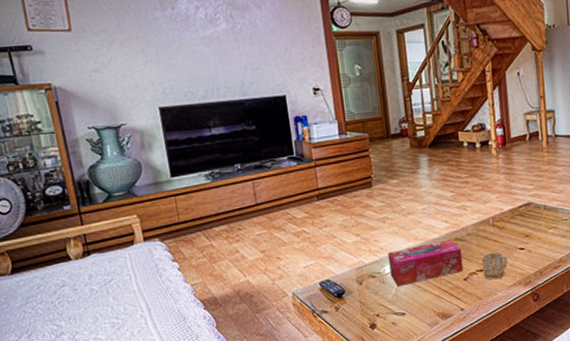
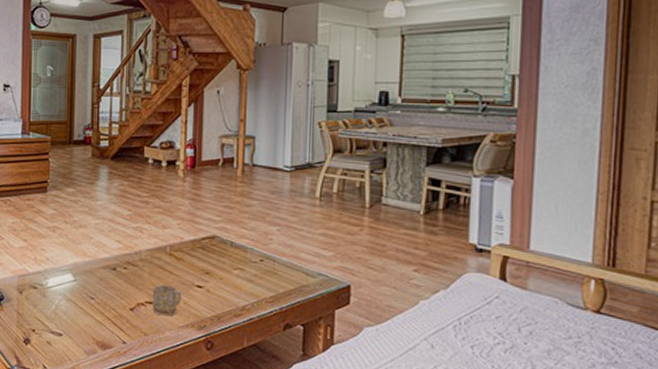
tissue box: present [388,239,464,287] -> none [53,261,132,304]

